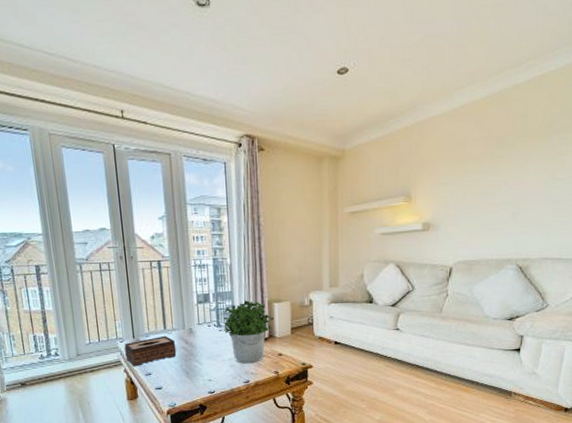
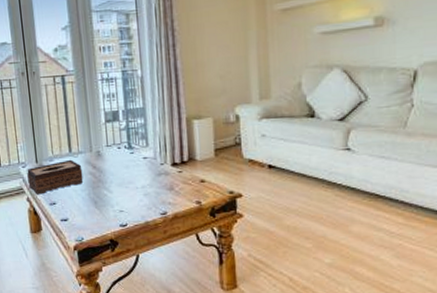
potted plant: present [223,300,274,364] -> none [135,118,194,192]

